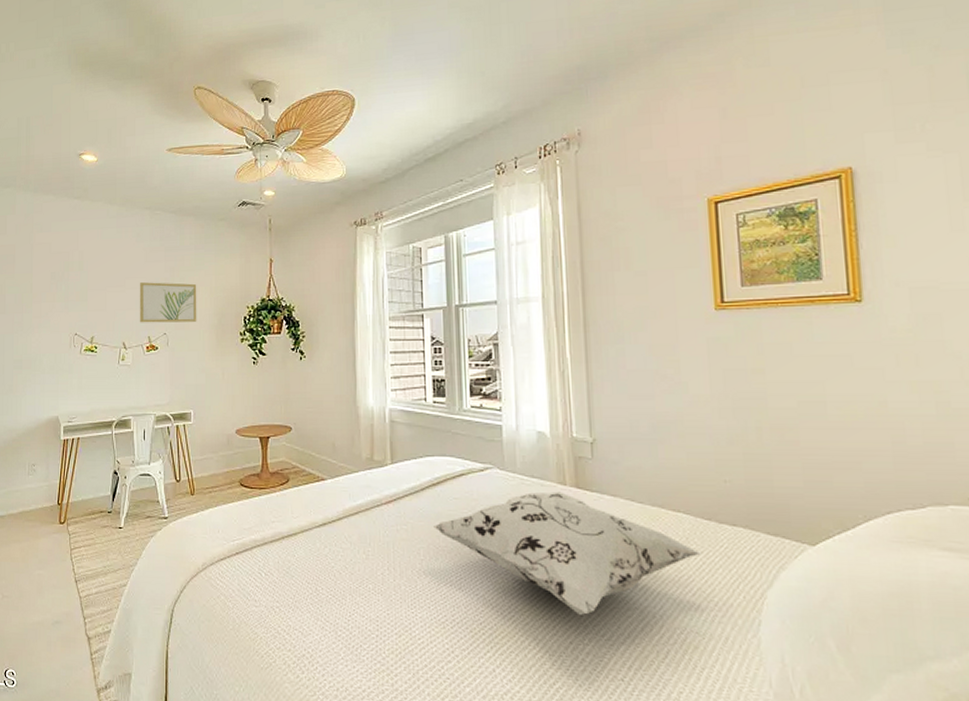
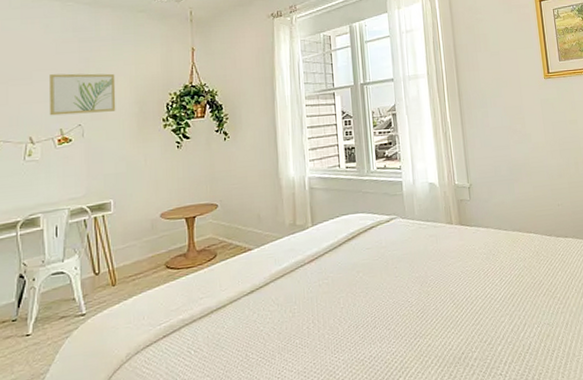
decorative pillow: present [434,491,701,616] -> none [351,230,547,330]

